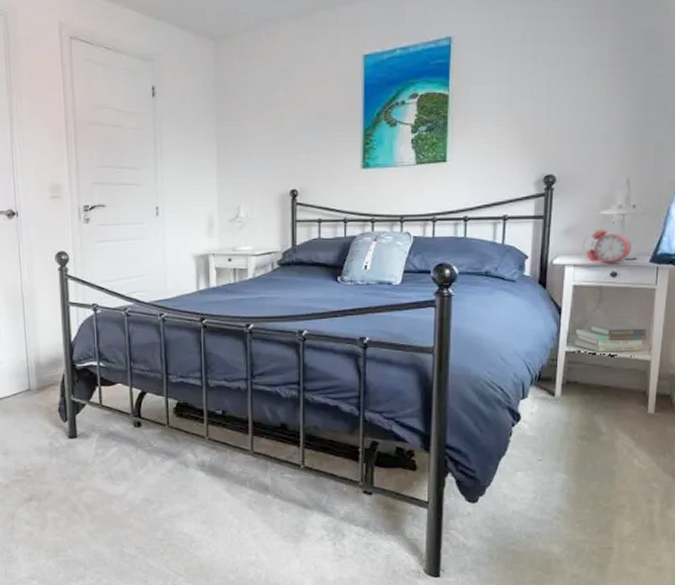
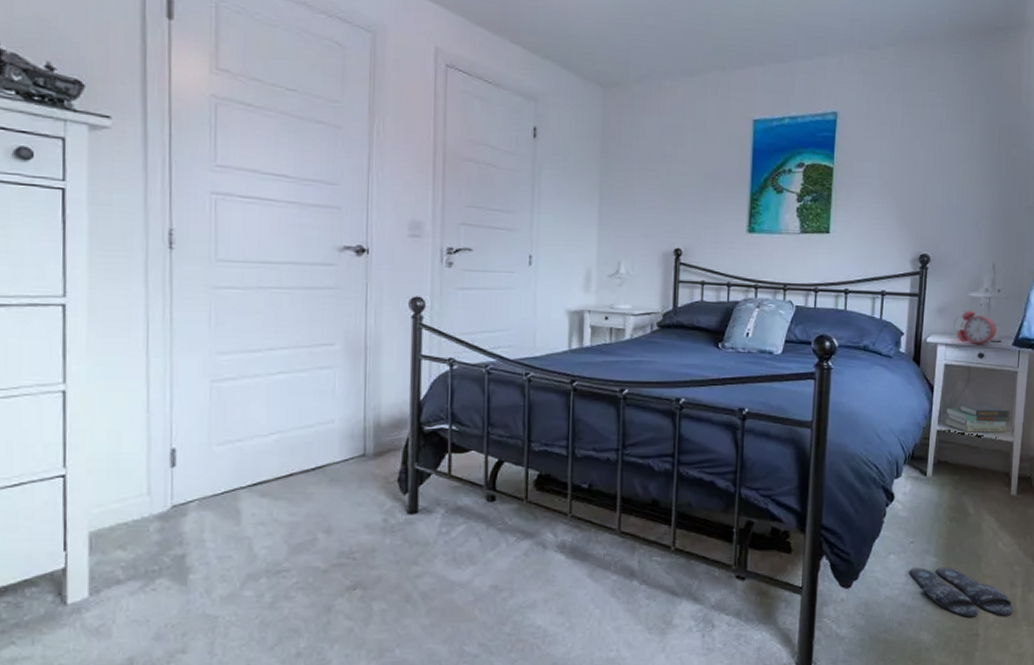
slippers: none [538,483,650,532] -> present [909,567,1013,618]

